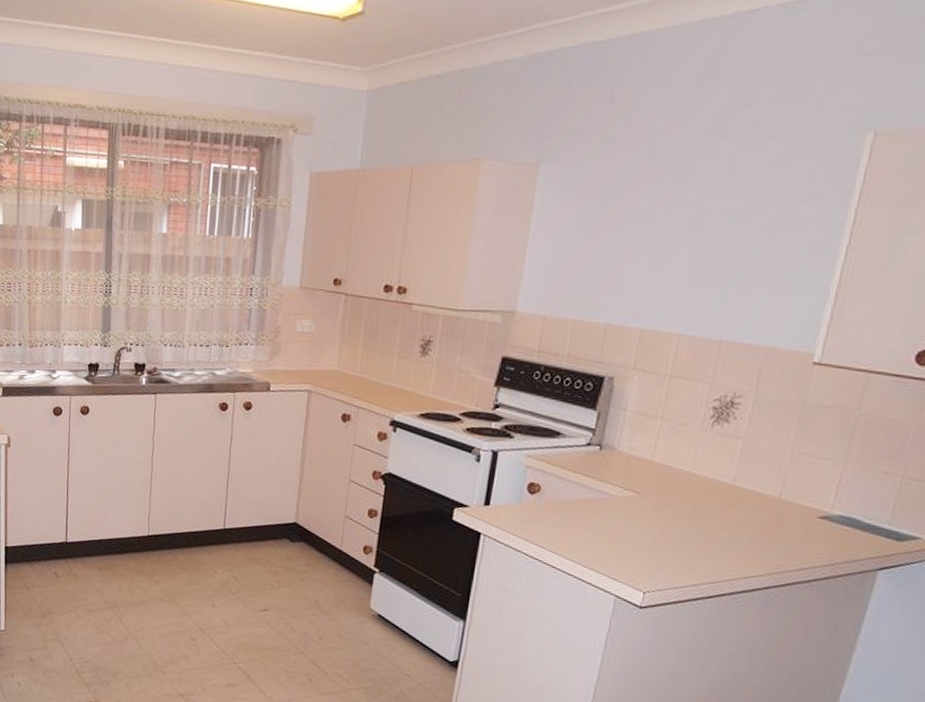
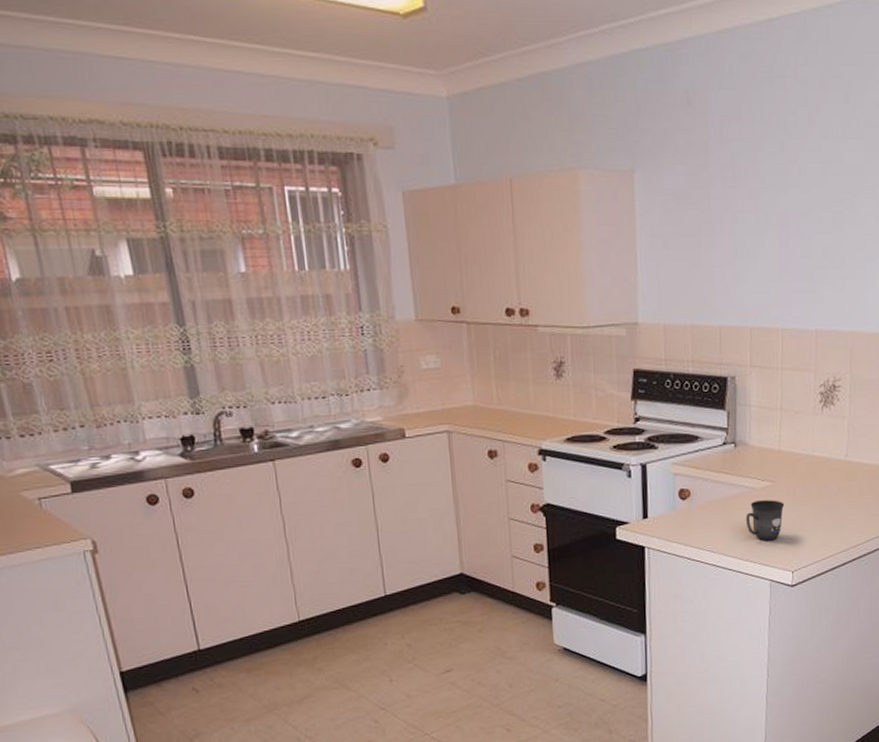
mug: none [597,509,648,555] -> present [745,500,785,541]

